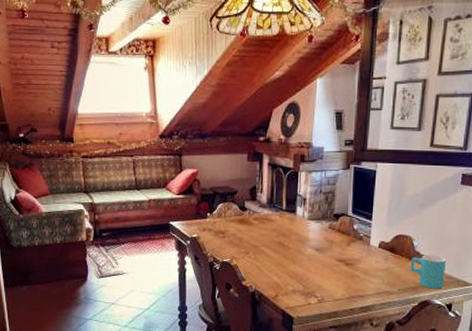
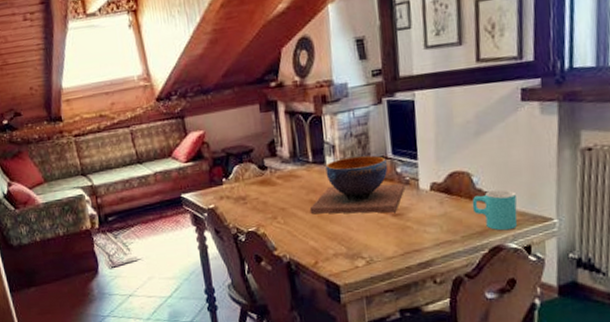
decorative bowl: none [277,210,359,262] -> present [309,155,405,214]

